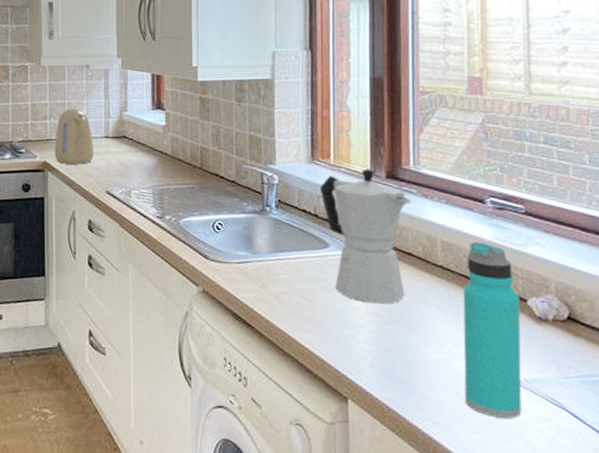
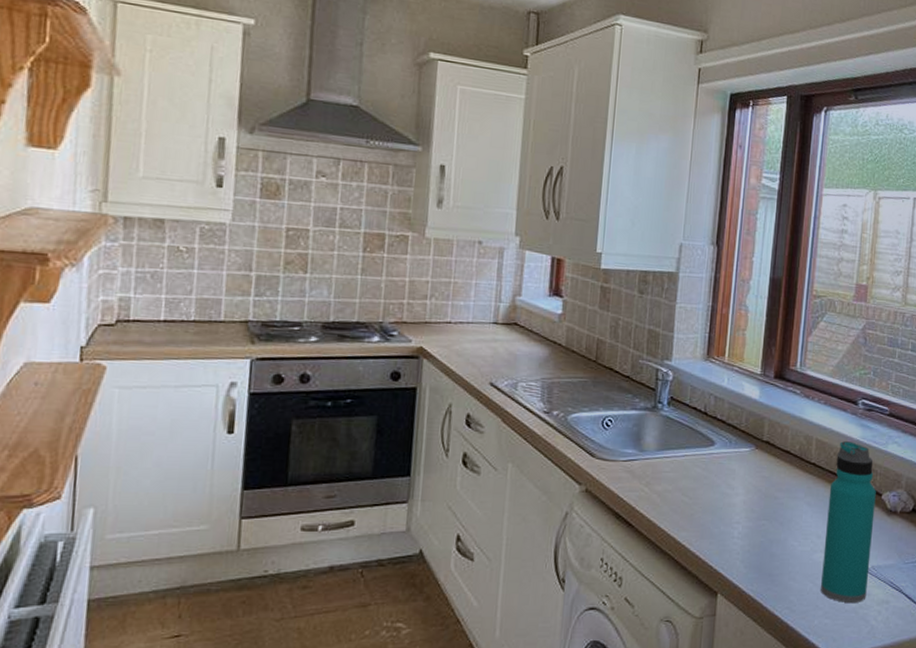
kettle: present [54,108,94,164] -> none [432,288,480,352]
moka pot: present [320,168,411,304] -> none [712,368,794,500]

